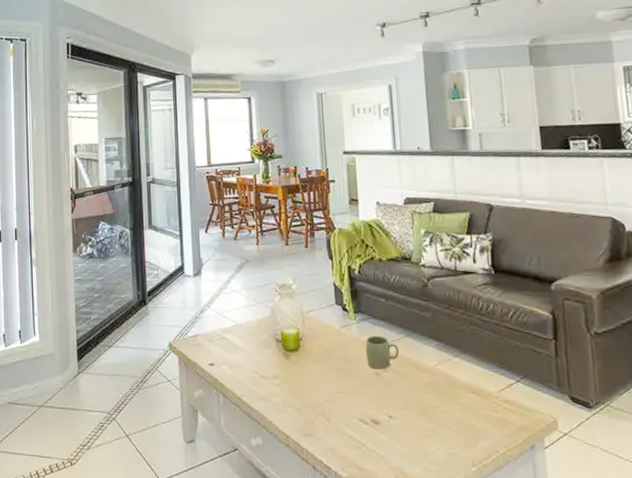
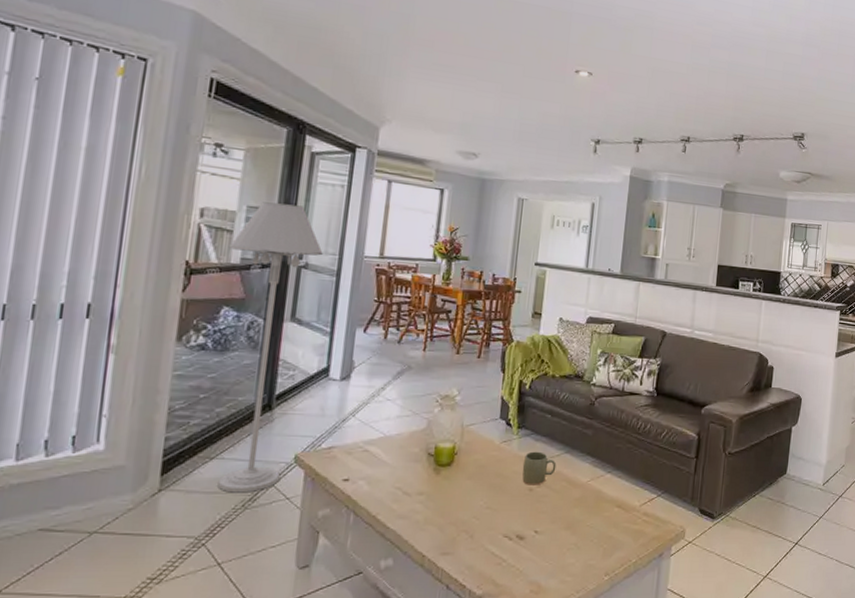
floor lamp: none [97,131,164,376] -> present [217,202,323,493]

